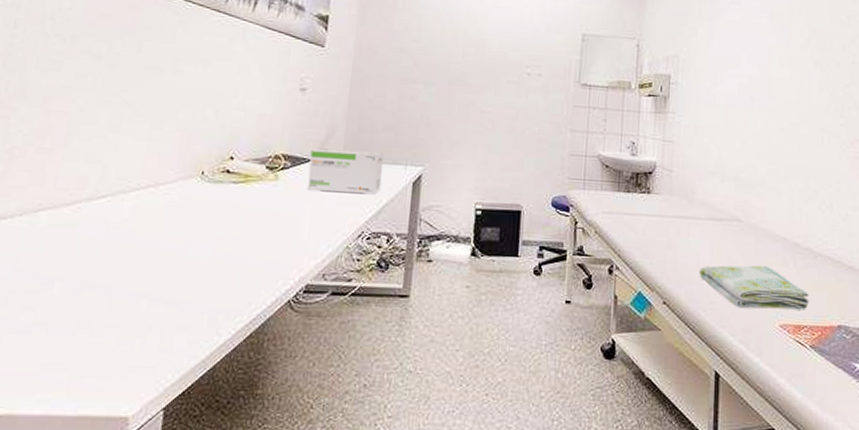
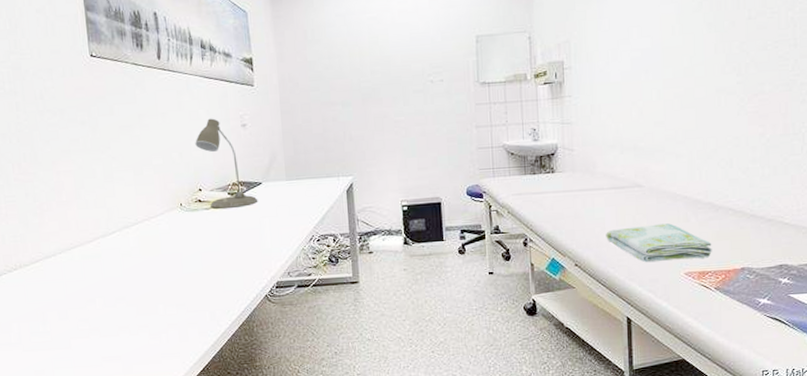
desk lamp: none [238,75,302,187] -> present [195,118,257,210]
medicine box: present [307,148,384,195] -> none [260,169,322,208]

